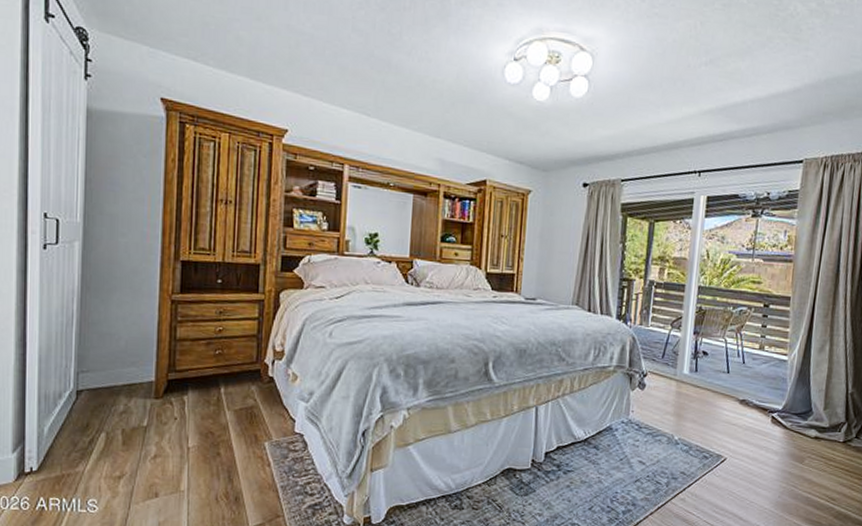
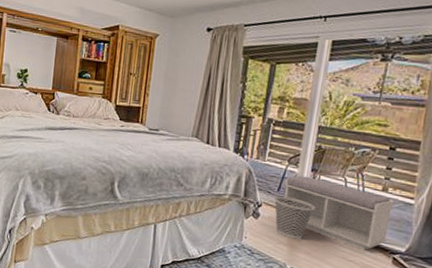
wastebasket: none [659,363,699,408] -> present [274,196,315,240]
bench: none [669,339,771,413] -> present [285,175,395,251]

